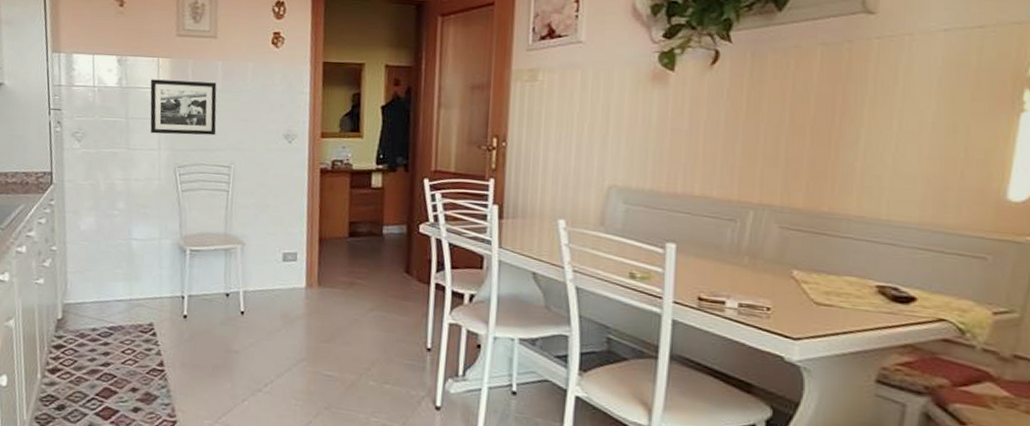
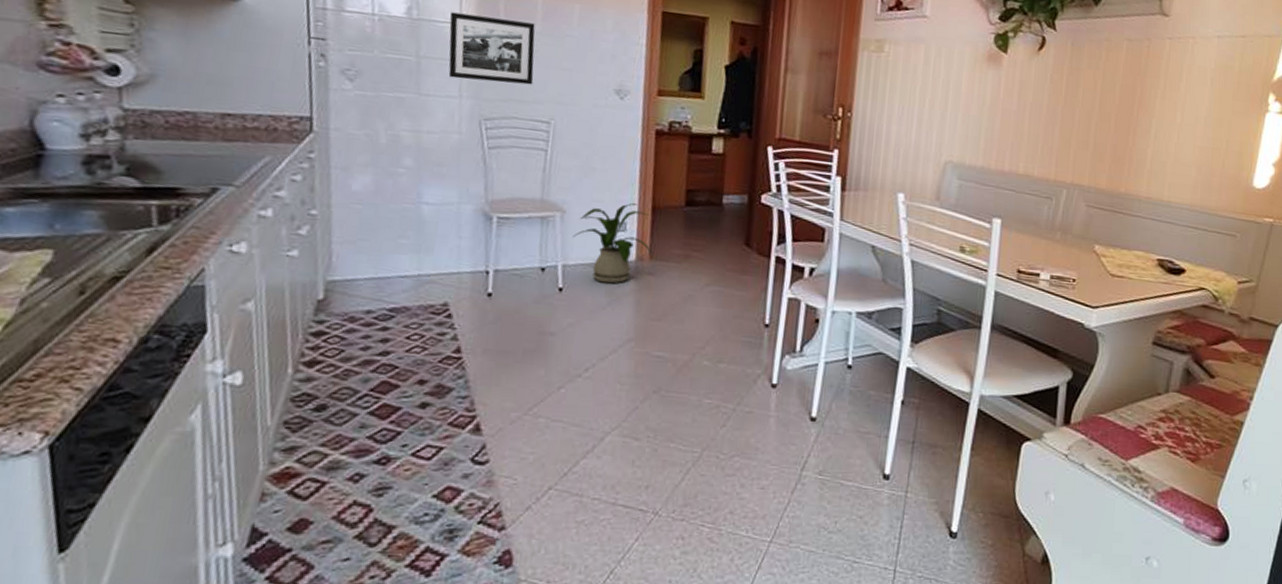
house plant: none [251,235,321,308] -> present [572,203,653,284]

